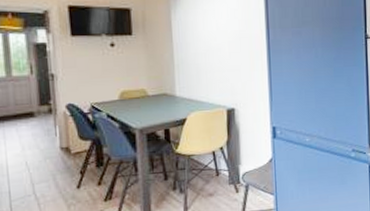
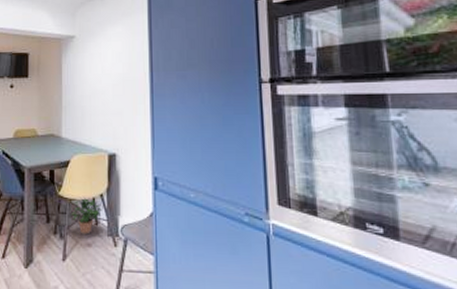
potted plant: none [189,151,224,186] -> present [70,197,103,235]

